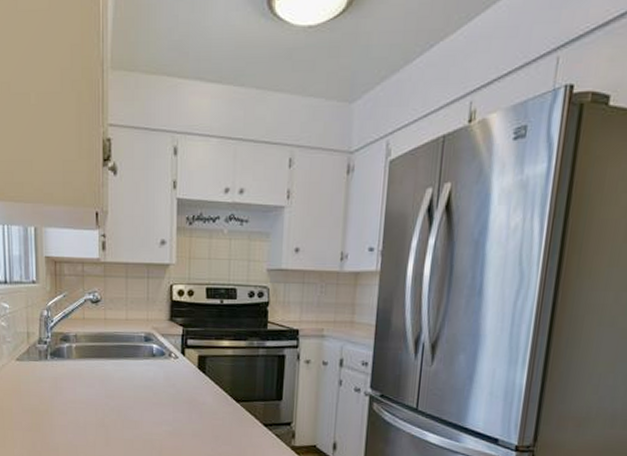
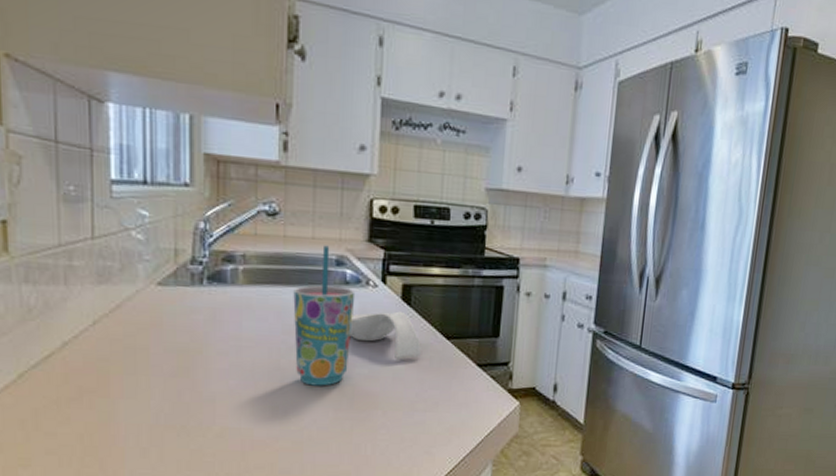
cup: none [113,325,161,441] -> present [293,245,356,386]
spoon rest: none [157,378,215,419] -> present [349,311,421,360]

